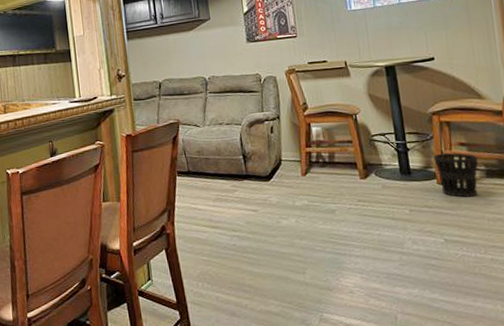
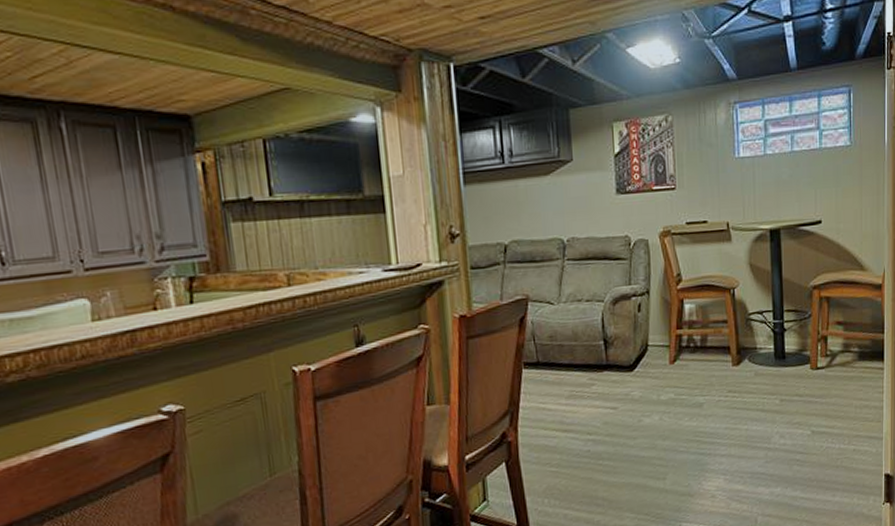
wastebasket: present [433,153,478,198] -> none [810,333,853,384]

